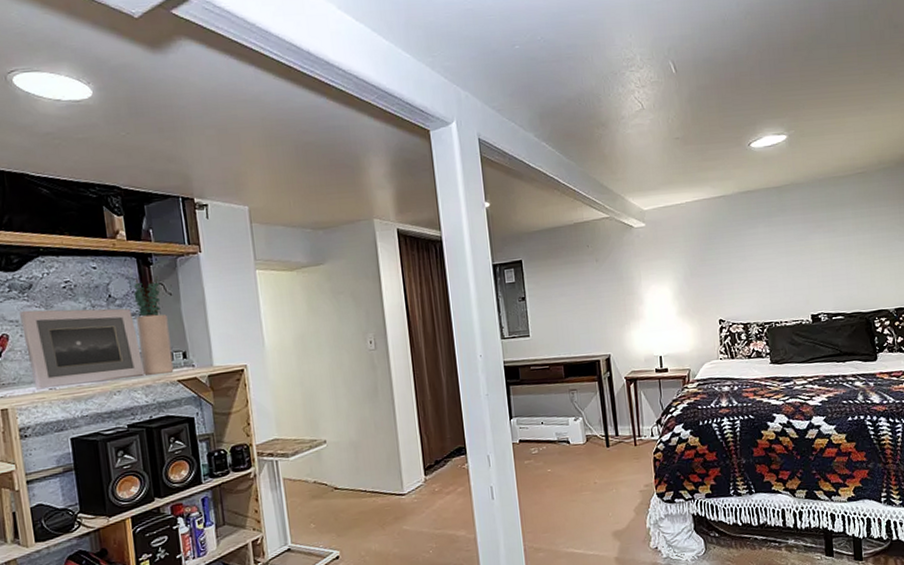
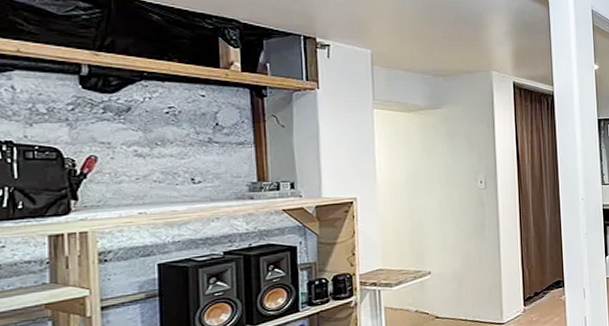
picture frame: present [20,308,146,390] -> none [113,133,248,214]
vase: present [133,276,174,376] -> none [243,108,280,205]

